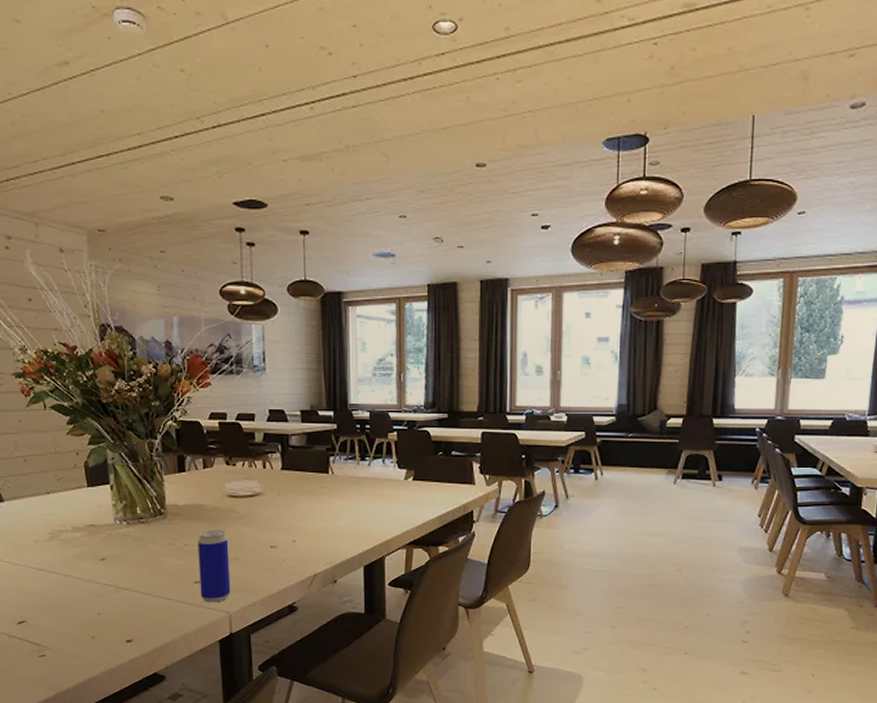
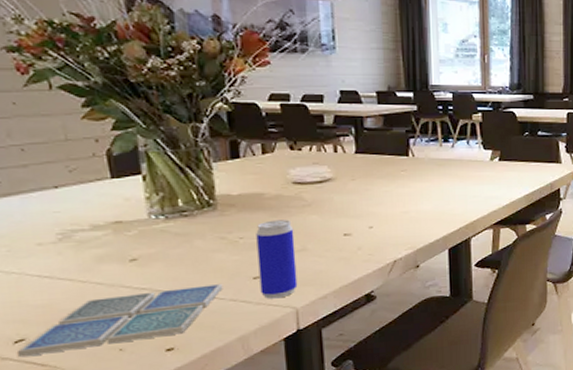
drink coaster: none [19,585,171,636] -> present [16,283,223,358]

